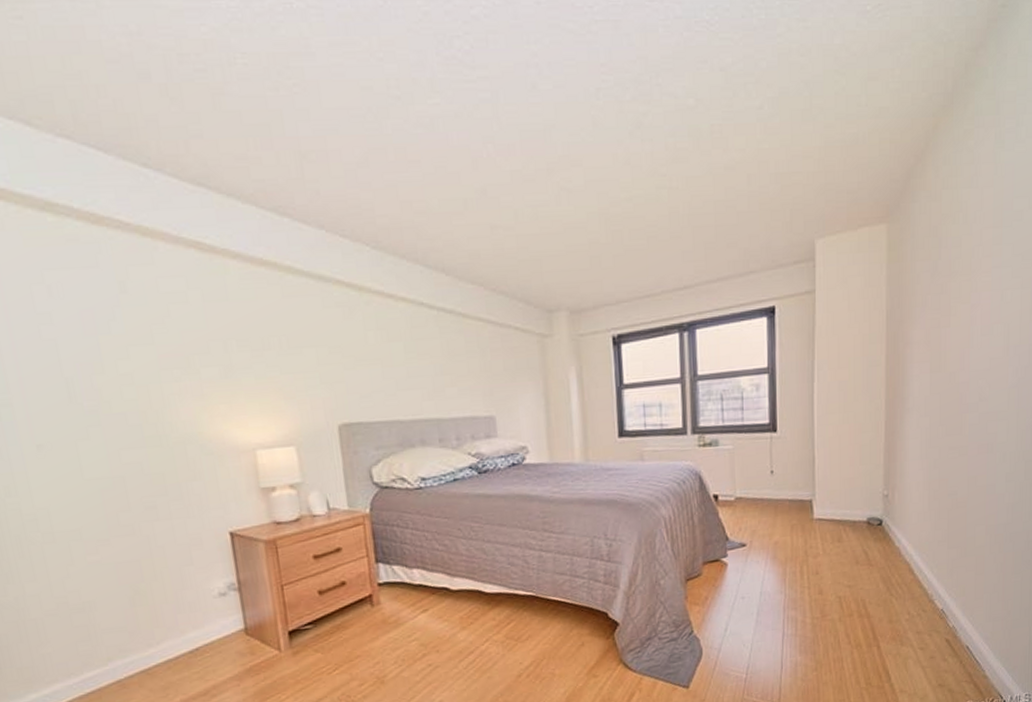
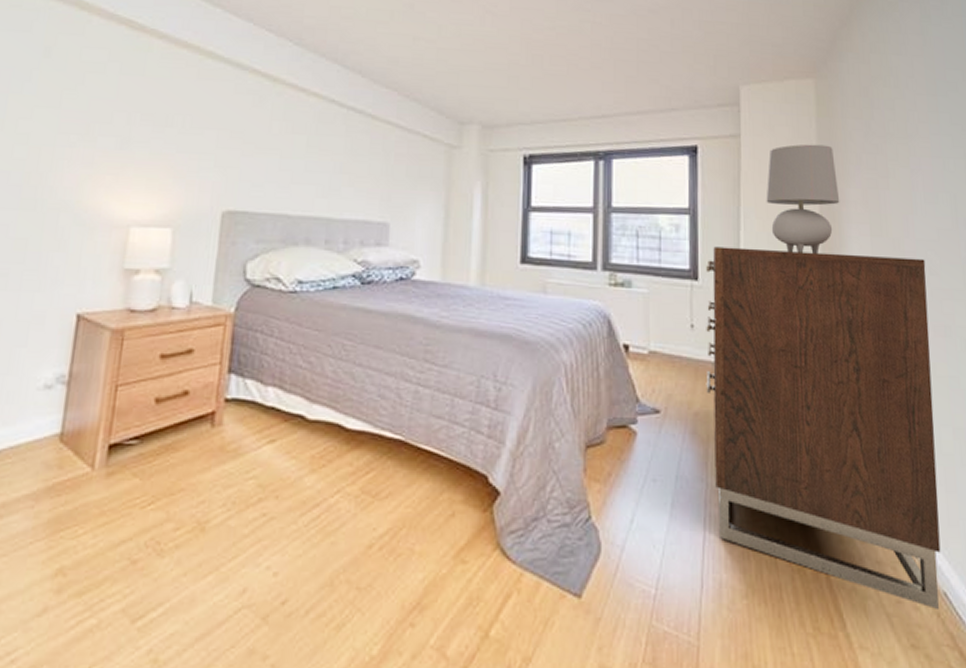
dresser: none [784,387,976,659] -> present [706,246,941,611]
table lamp: none [838,290,905,397] -> present [766,144,840,254]

